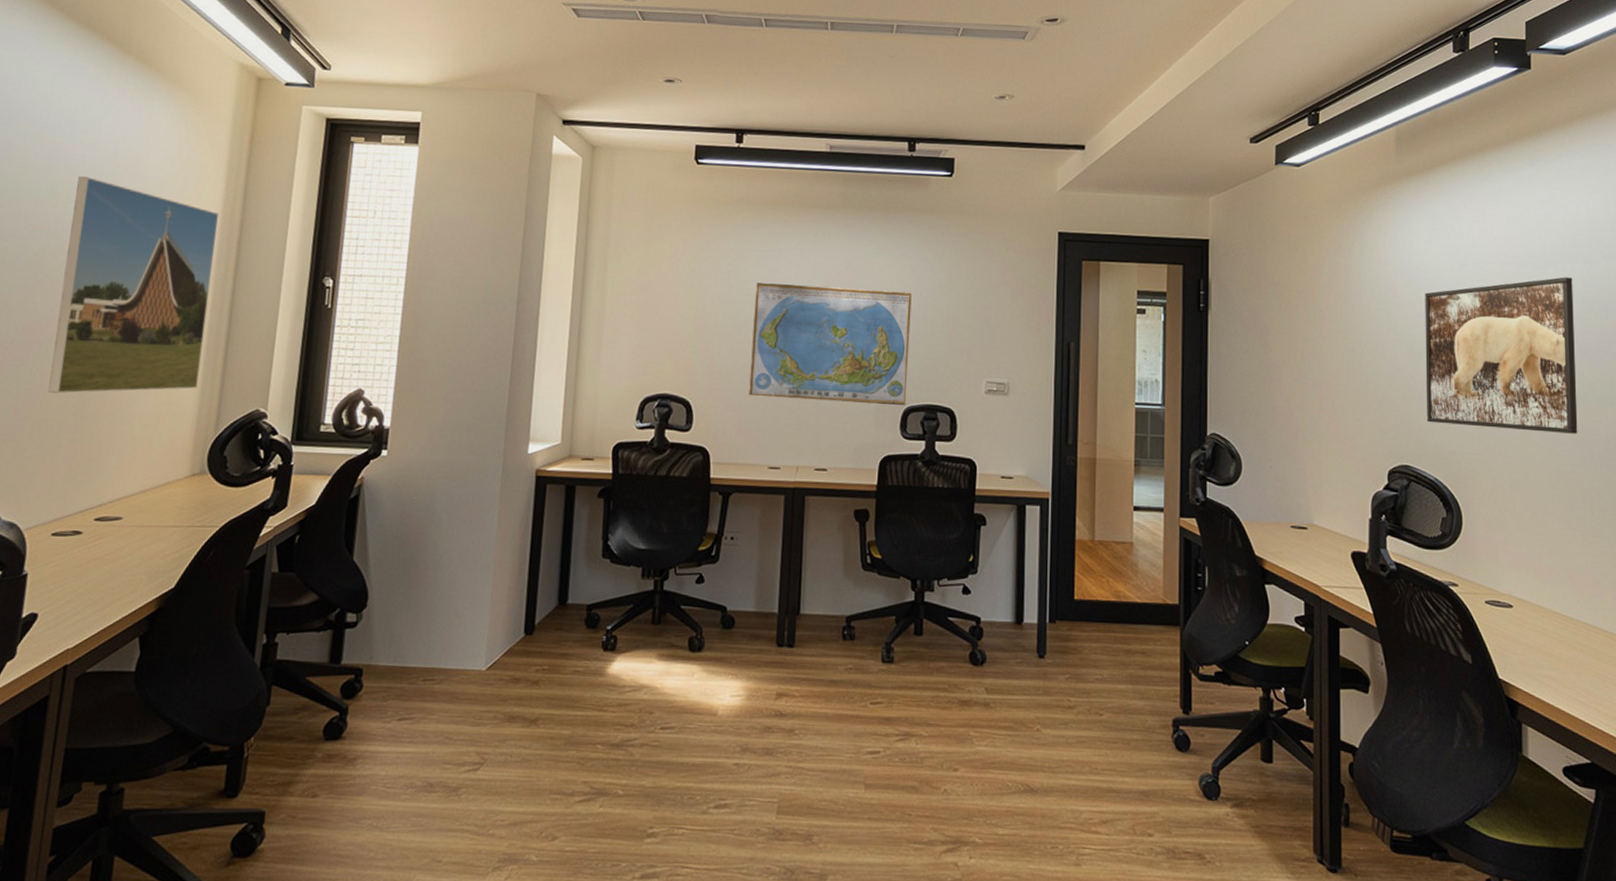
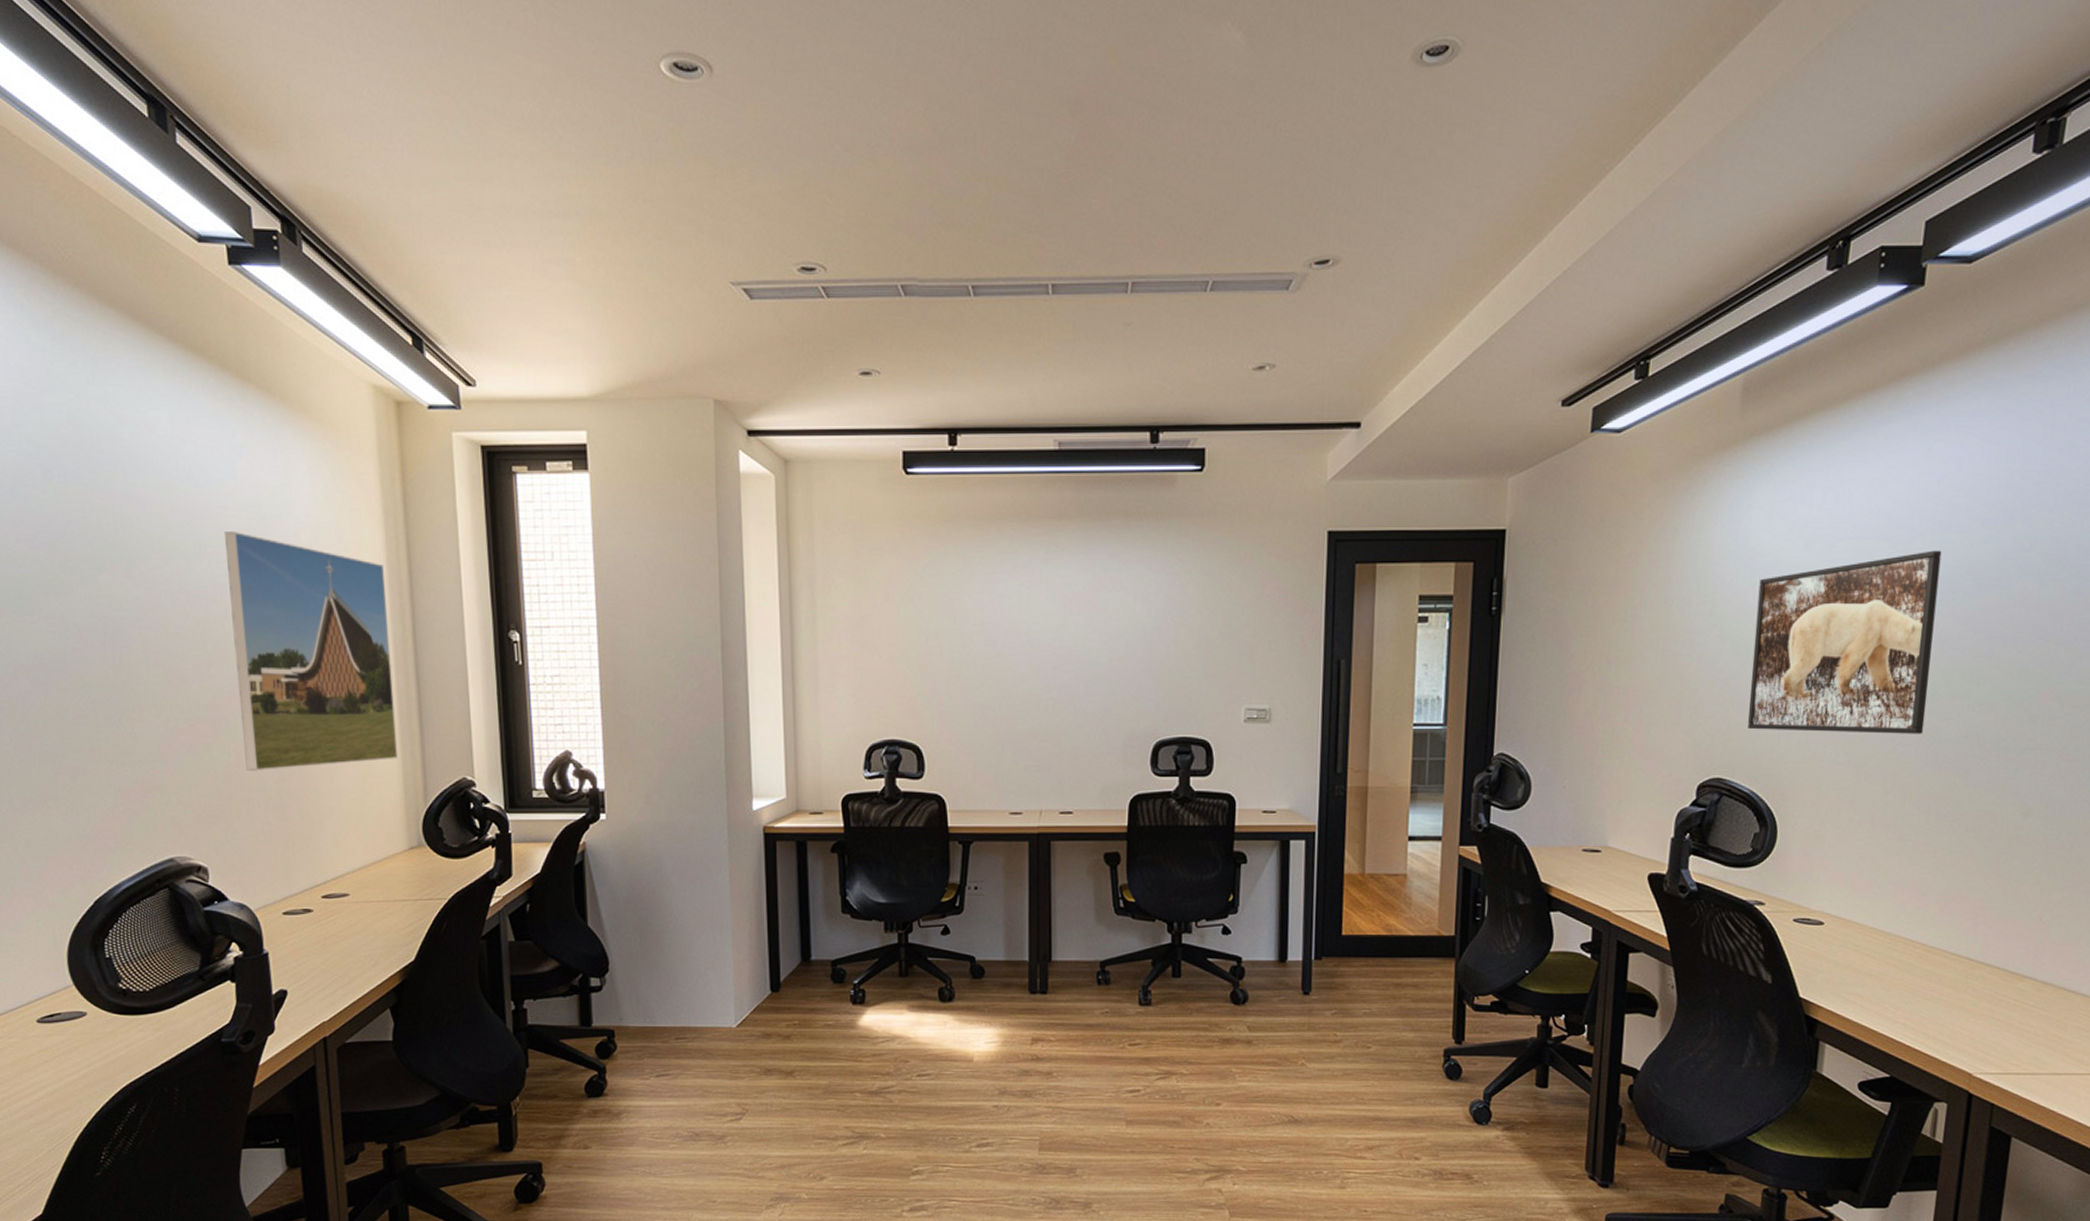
world map: present [749,283,912,405] -> none [983,609,1160,739]

